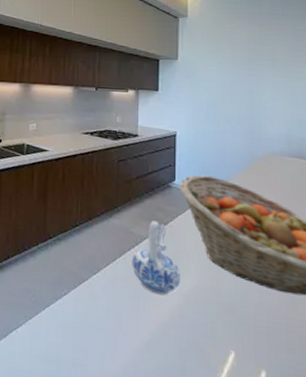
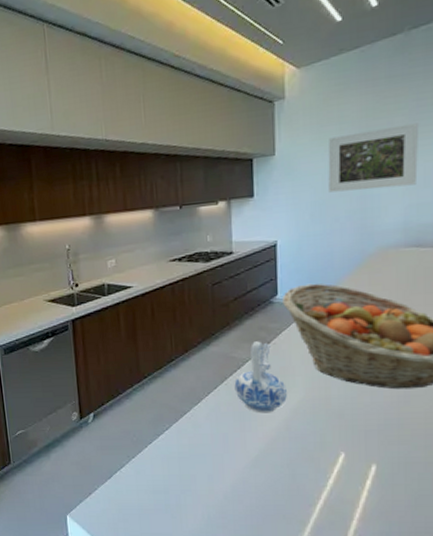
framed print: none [222,53,298,104] -> present [328,123,420,193]

